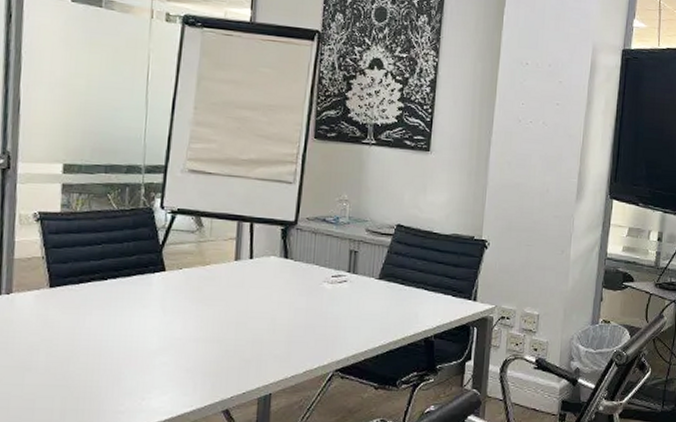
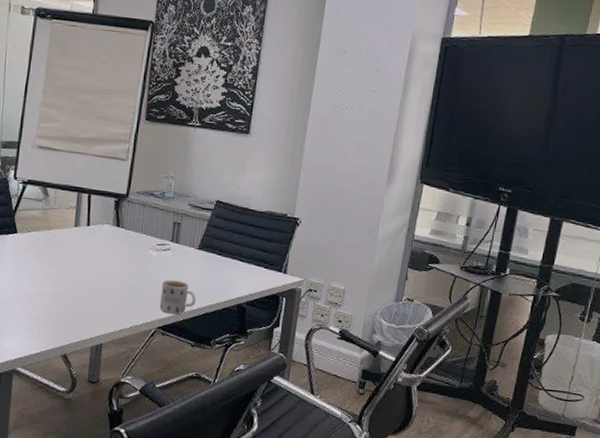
mug: none [337,315,378,354] -> present [159,280,196,315]

